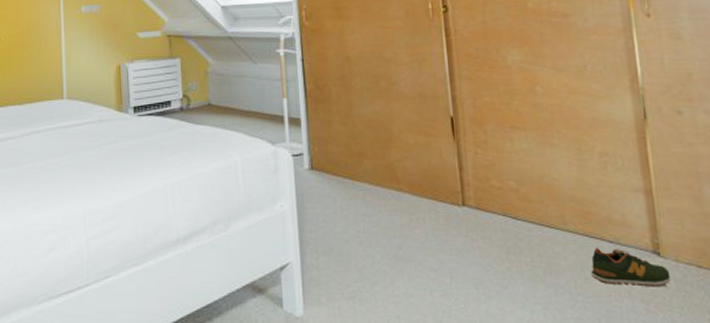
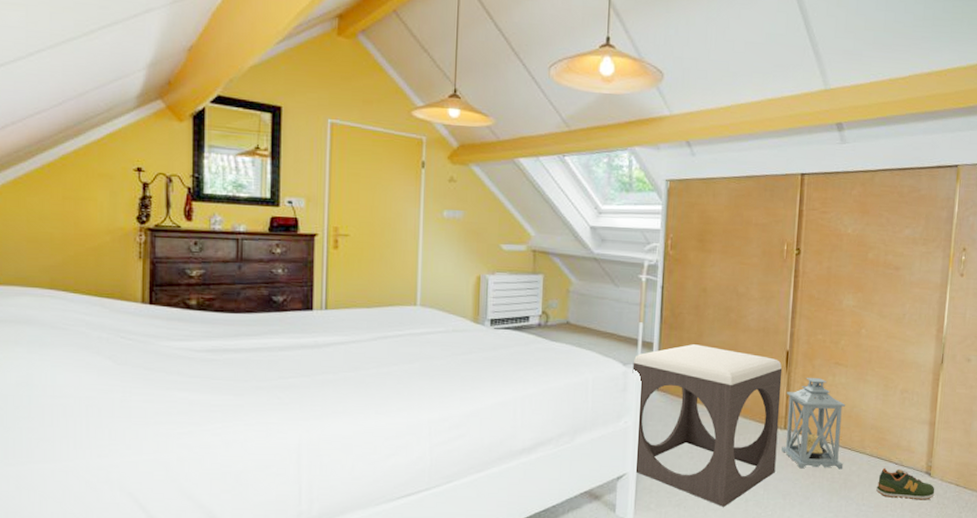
footstool: none [281,117,461,299] -> present [632,344,783,507]
lantern: none [459,145,543,252] -> present [781,378,846,470]

